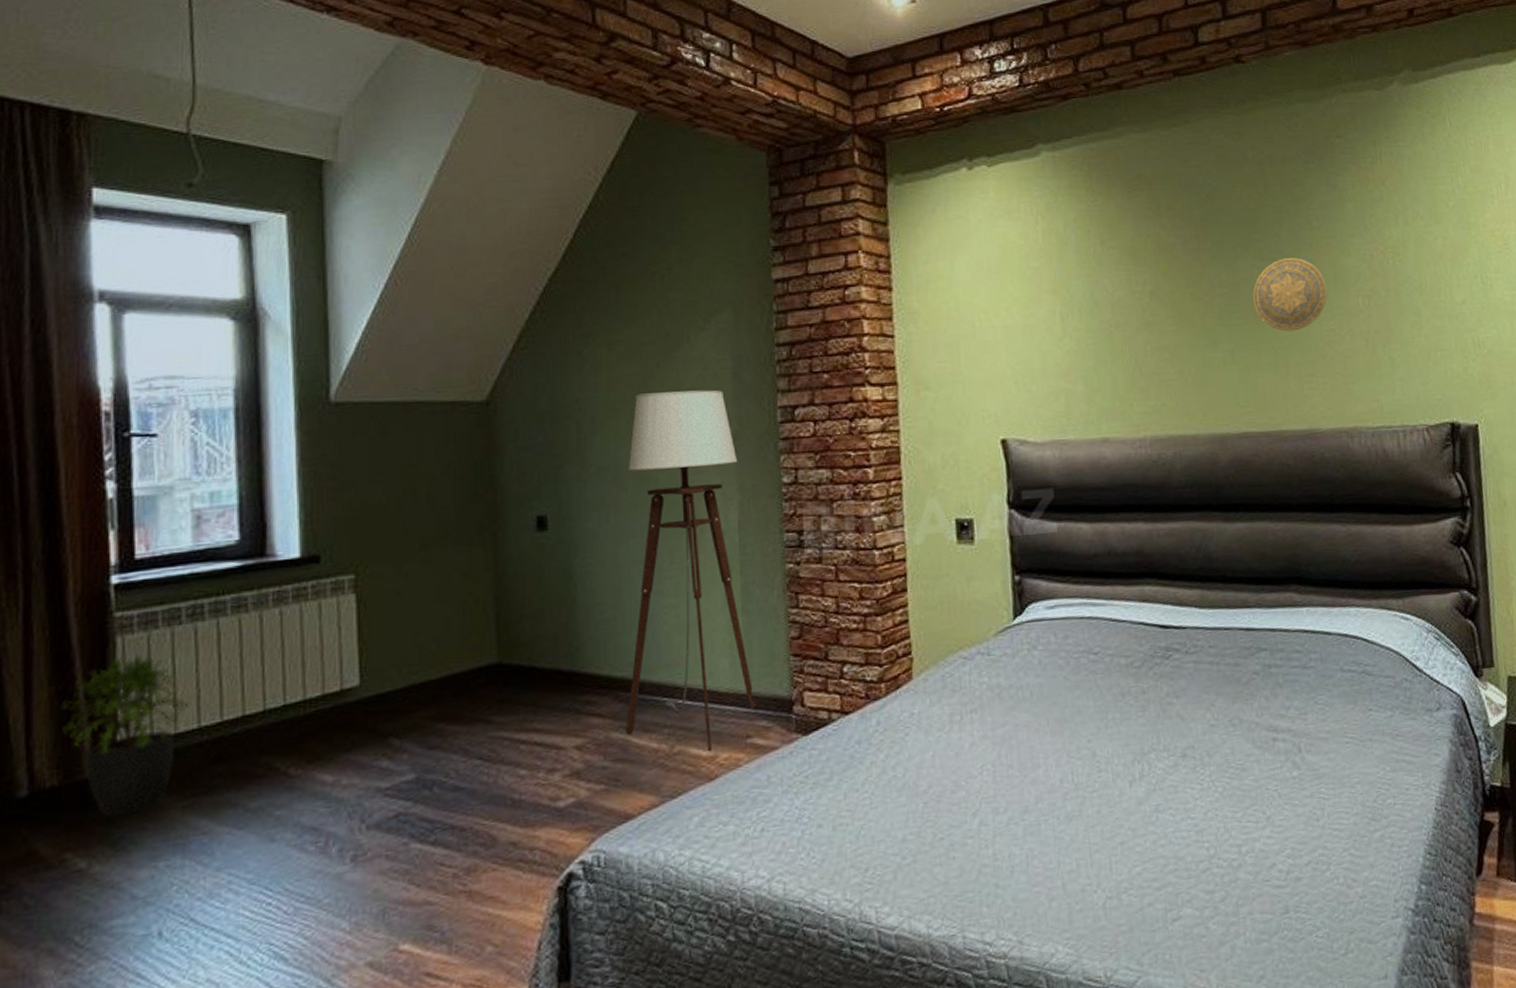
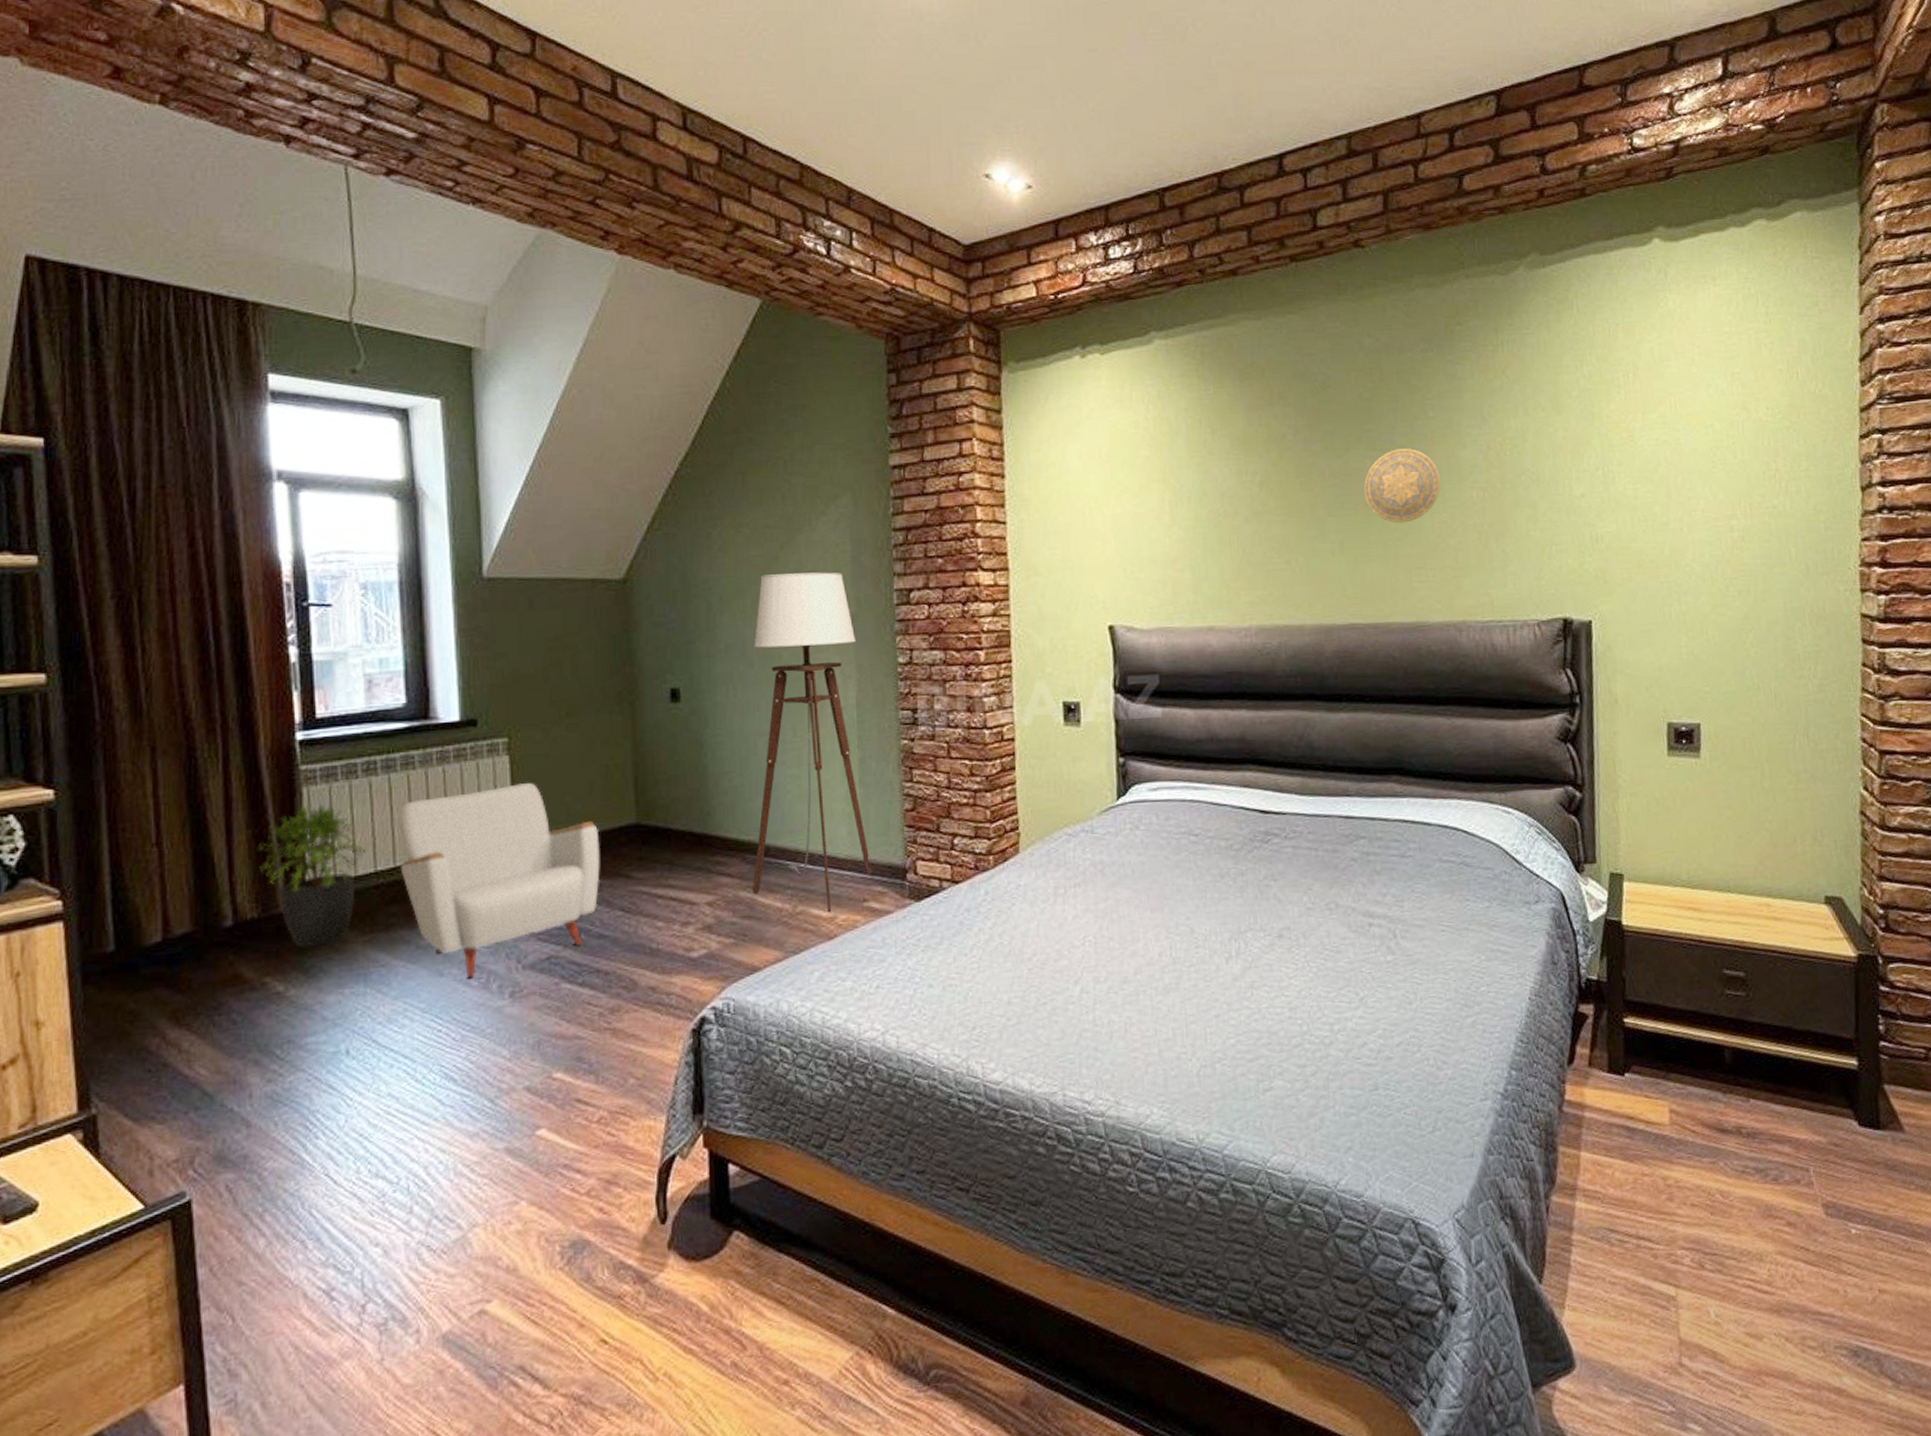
armchair: none [227,623,457,843] -> present [398,783,600,979]

